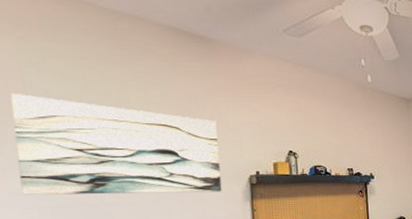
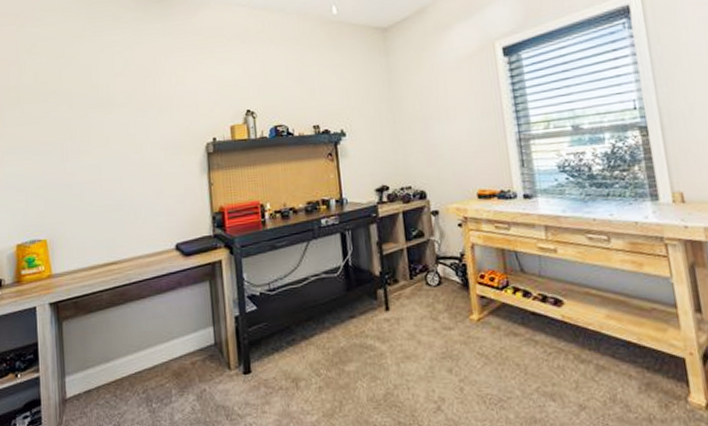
wall art: present [10,94,222,195] -> none [10,79,179,178]

